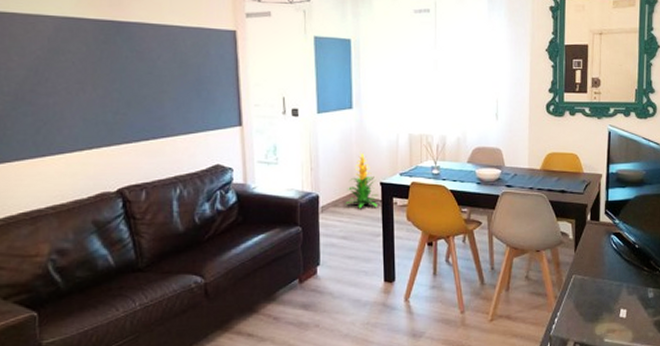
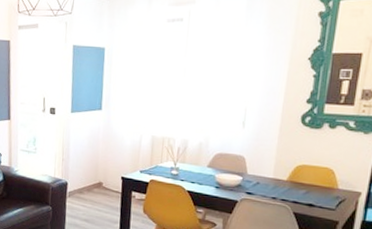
indoor plant: present [345,152,378,209] -> none [89,149,119,198]

